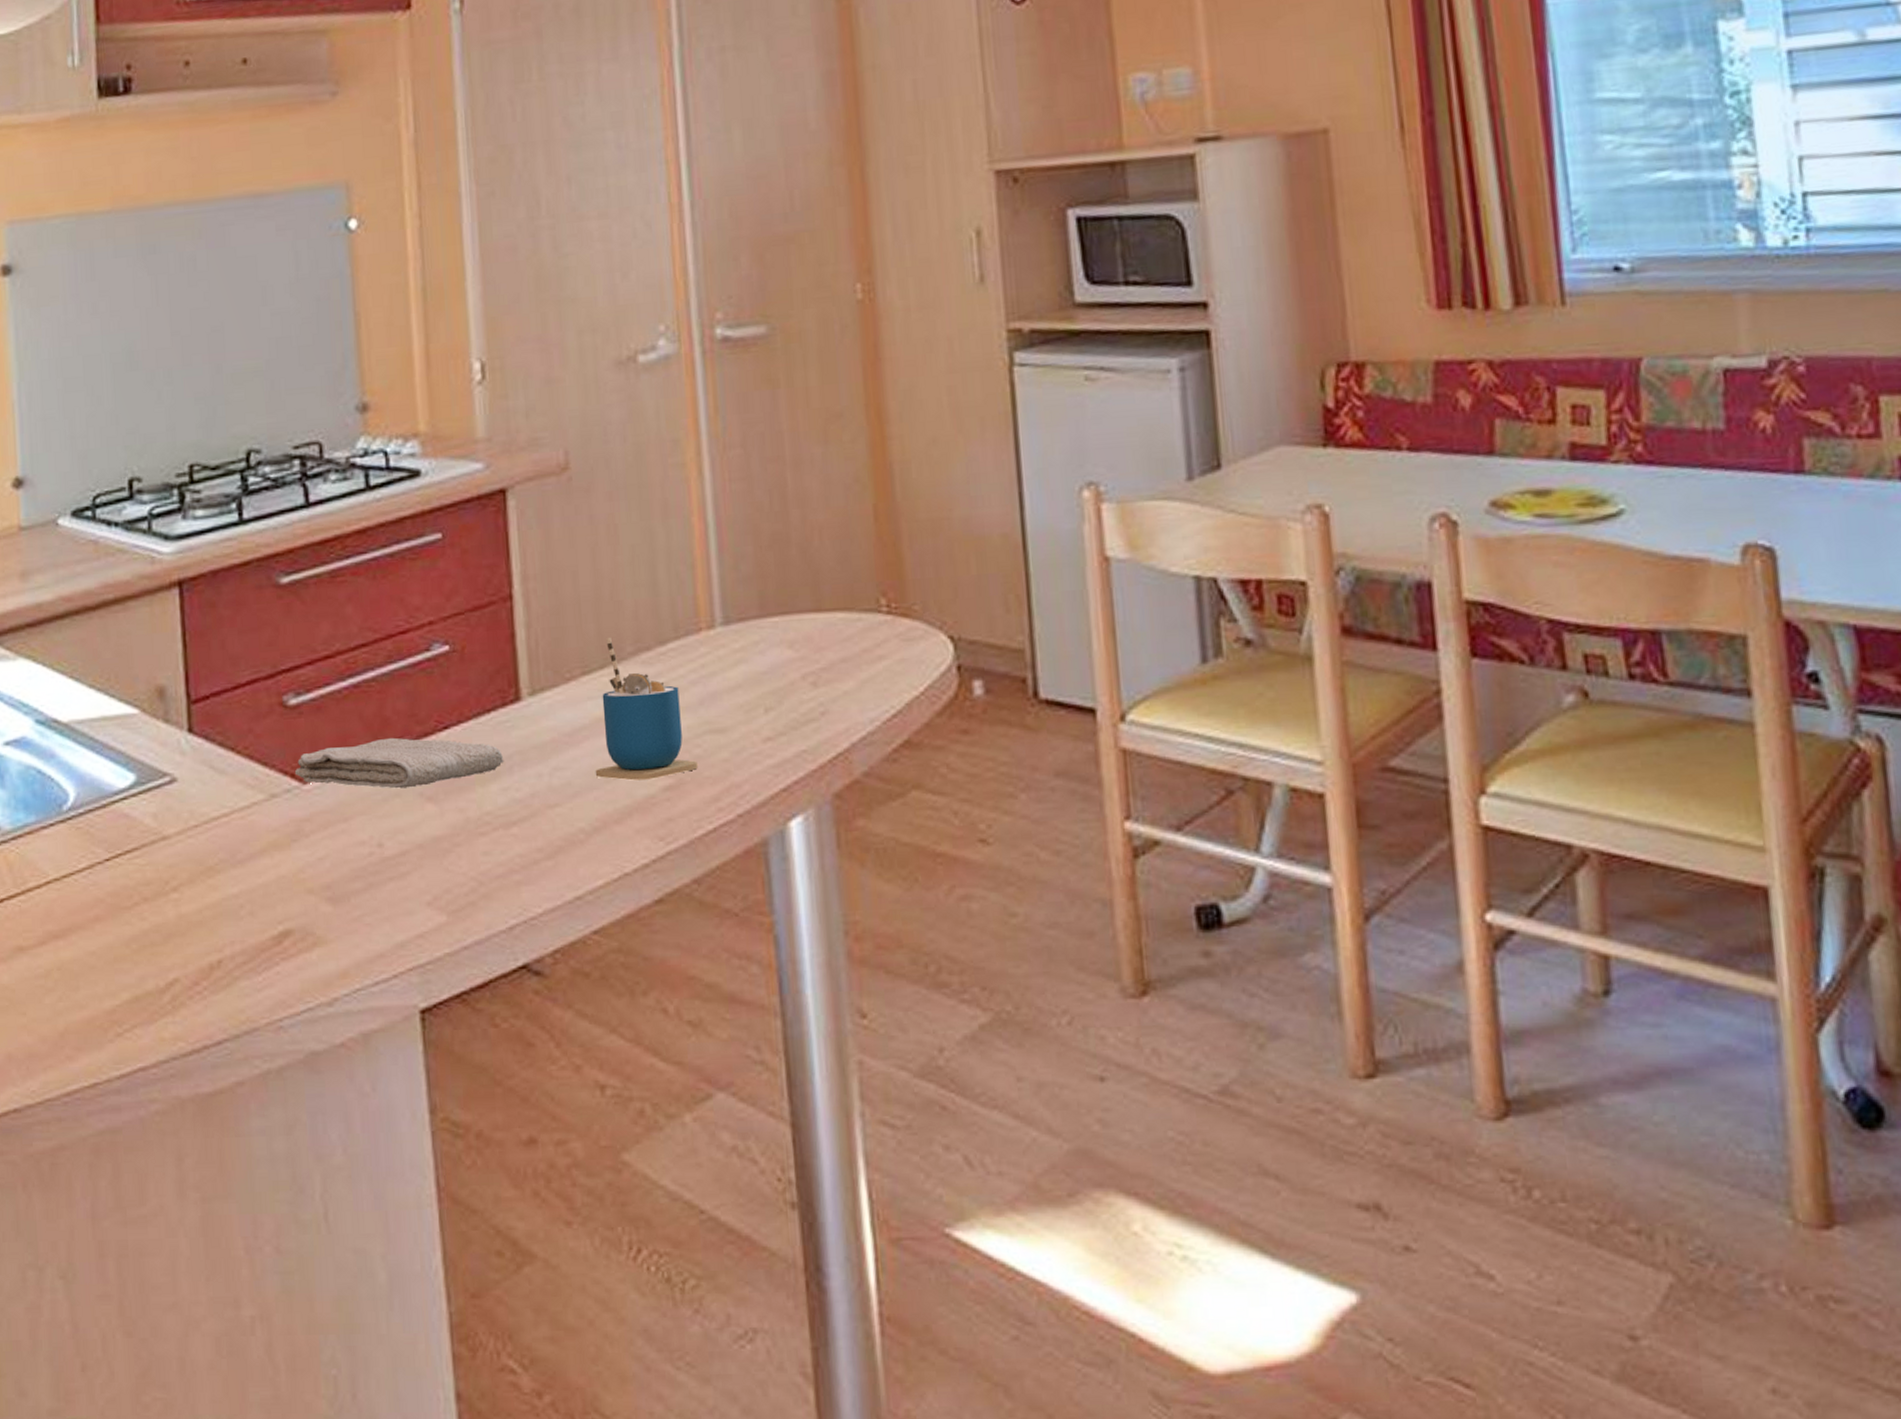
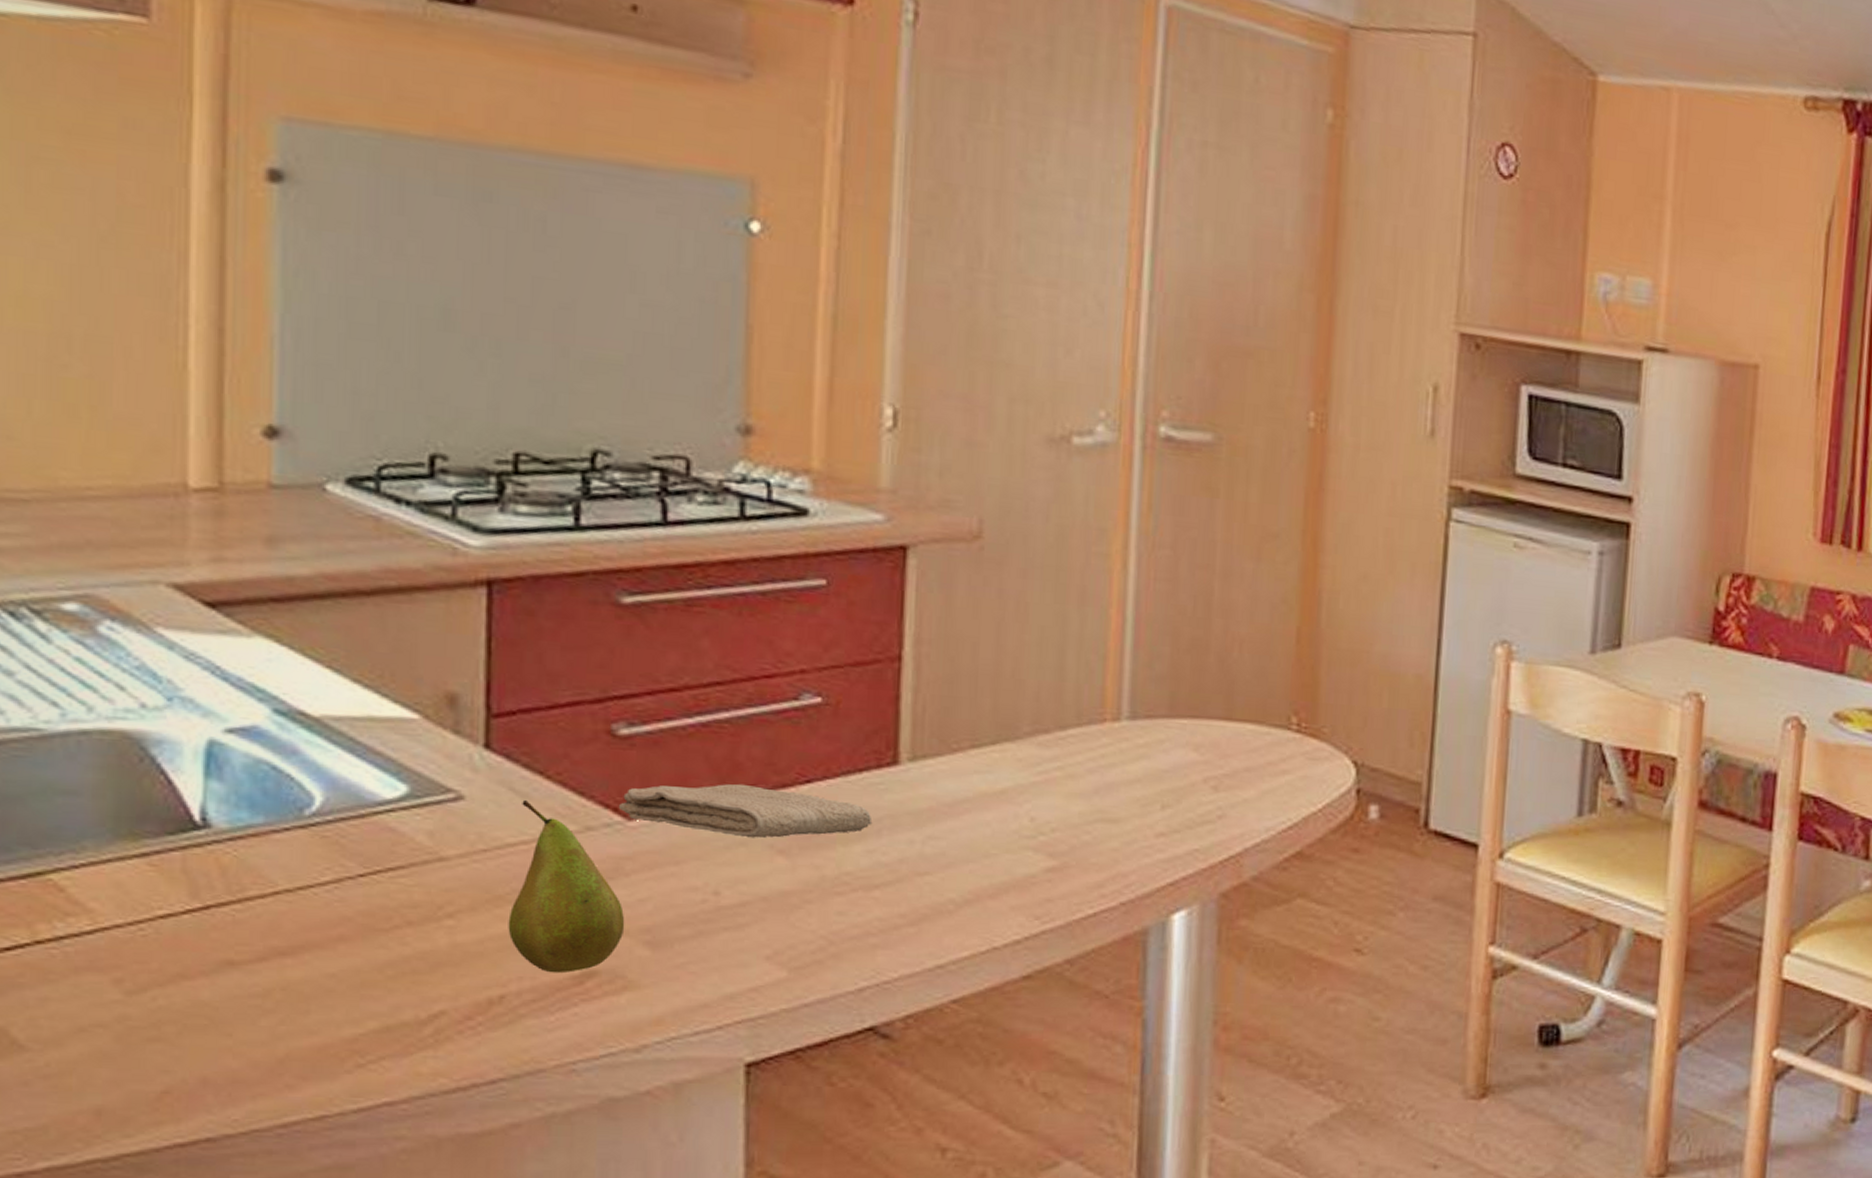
fruit: none [218,776,310,935] -> present [508,800,625,974]
cup: present [595,637,698,781] -> none [973,713,1085,860]

